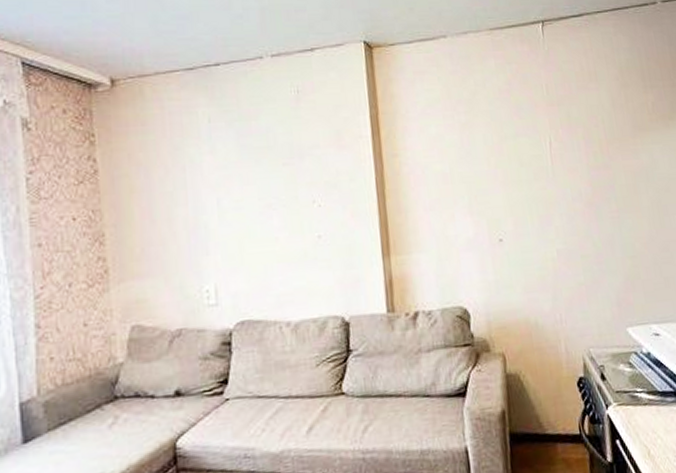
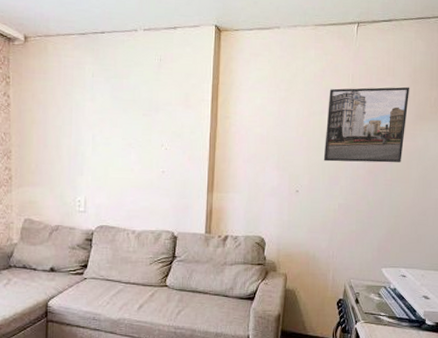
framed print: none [521,92,626,197] -> present [323,87,410,163]

